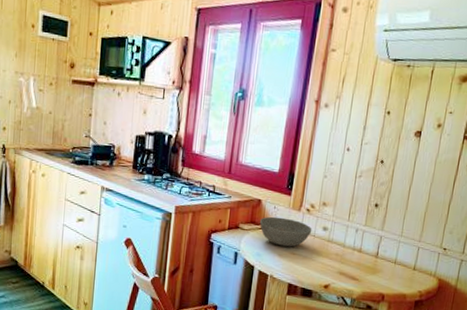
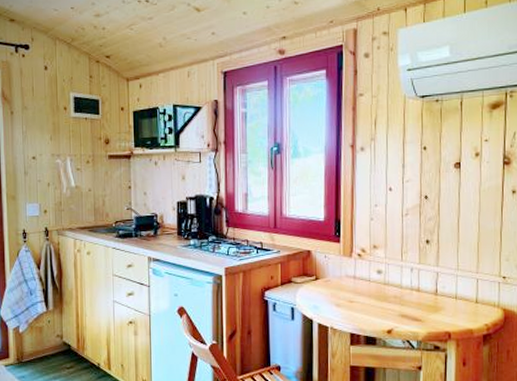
bowl: present [259,216,312,247] -> none [311,266,366,295]

